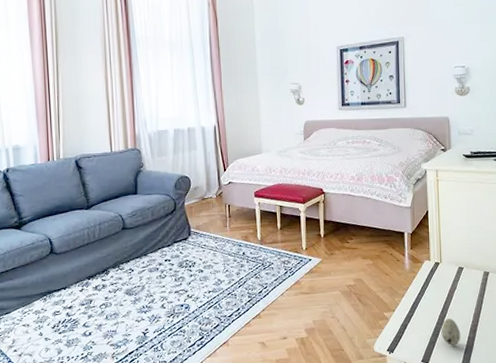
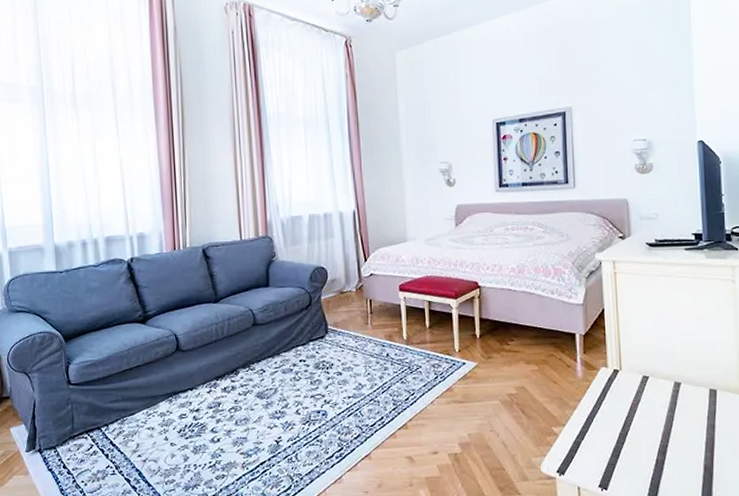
speckled egg: present [441,318,461,345] -> none [622,437,647,468]

